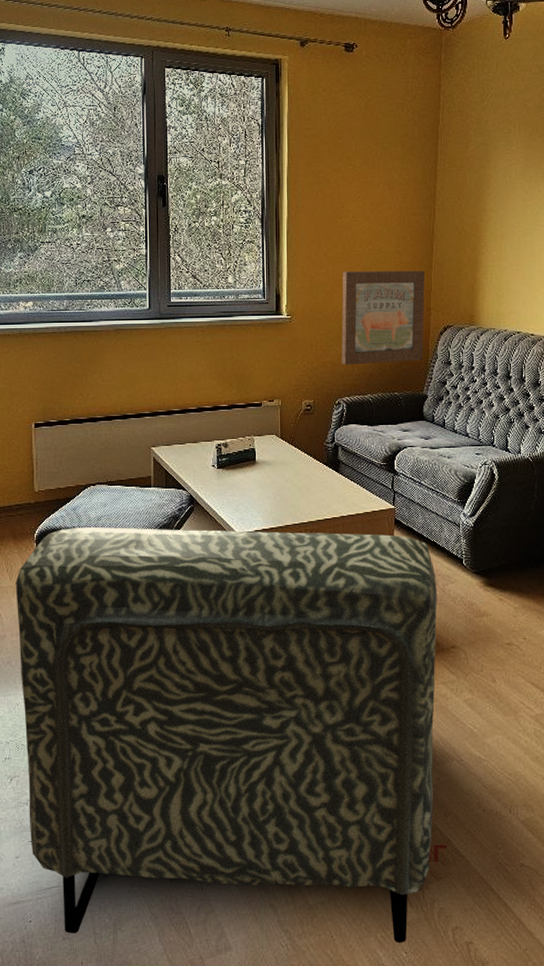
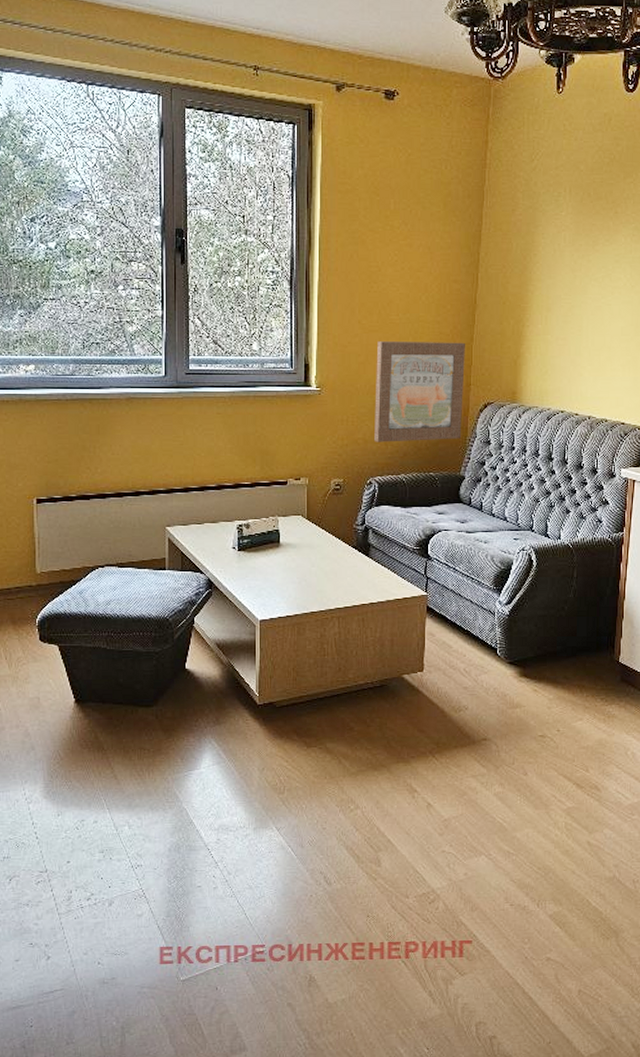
armchair: present [15,527,438,944] -> none [15,612,470,1040]

